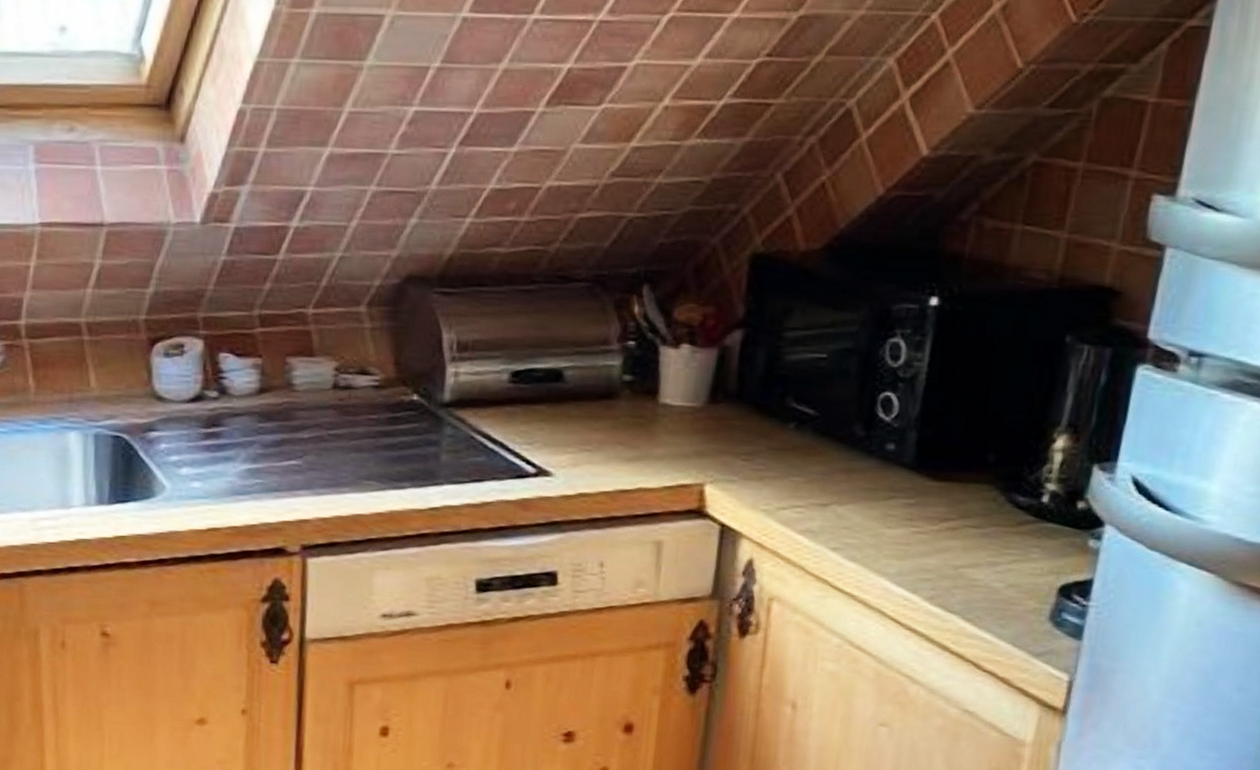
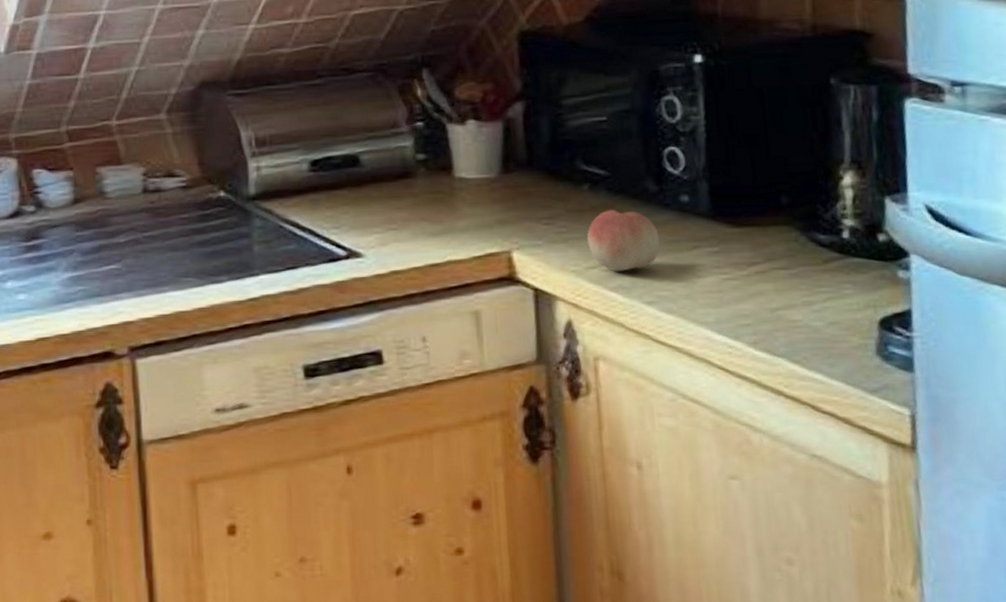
fruit: none [783,450,857,515] -> present [586,209,660,272]

